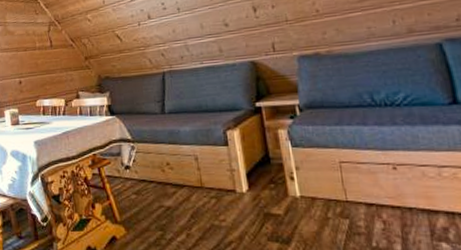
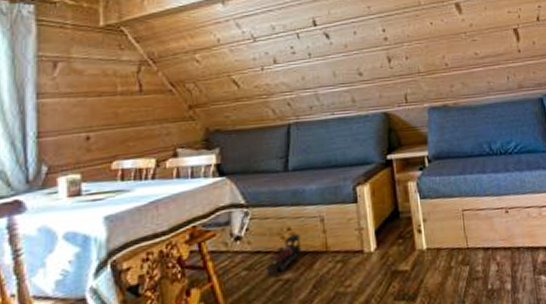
toy train: none [151,169,179,203] -> present [266,234,301,277]

